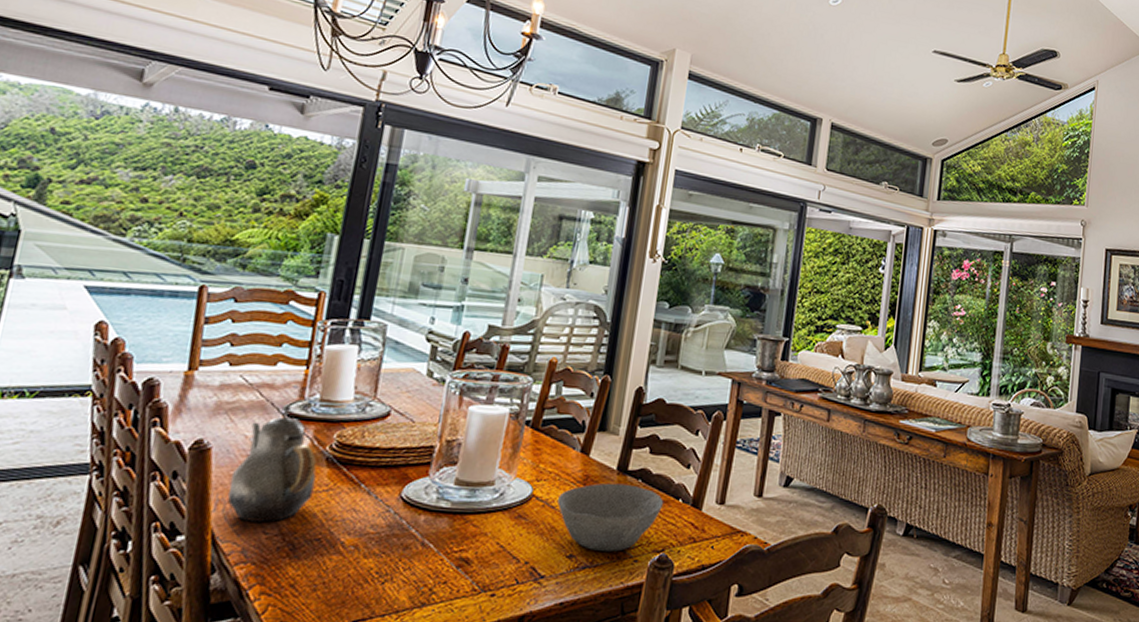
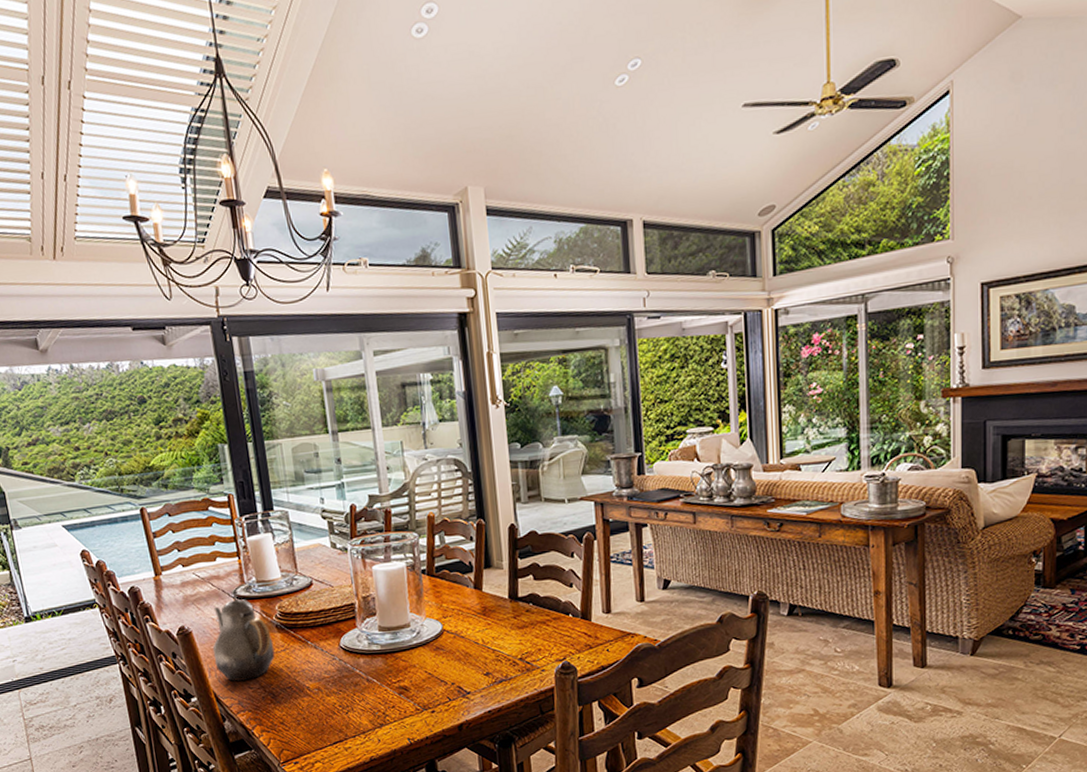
bowl: present [558,482,664,553] -> none [465,608,557,667]

